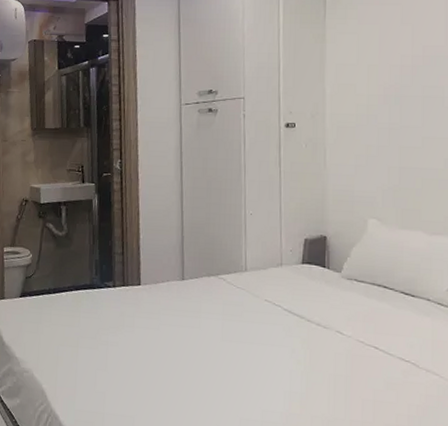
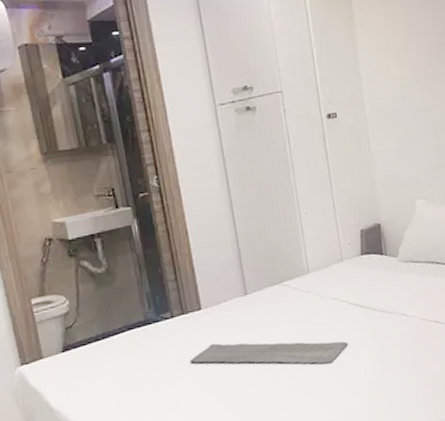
bath mat: none [123,319,275,363] -> present [189,341,348,364]

